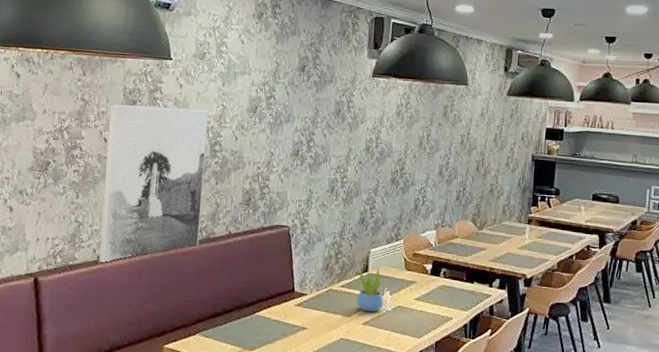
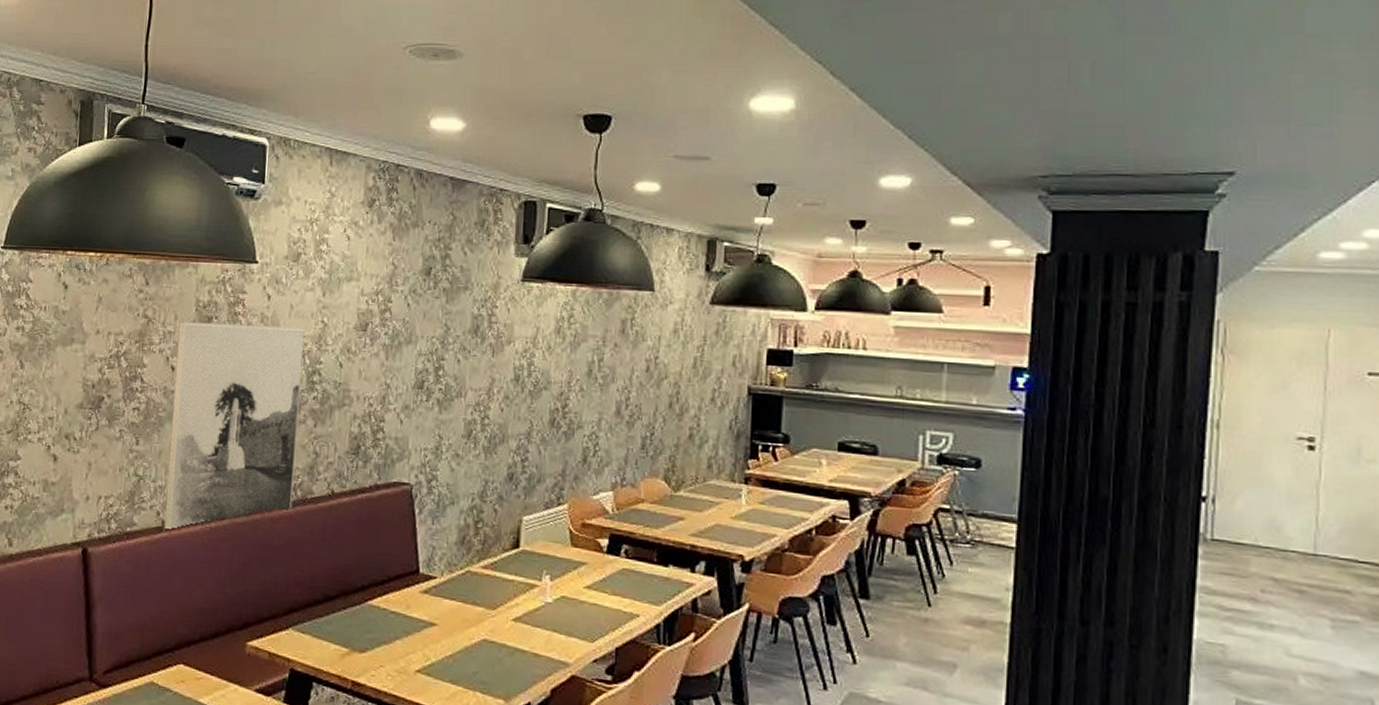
succulent plant: present [356,268,384,313] -> none [503,542,542,605]

